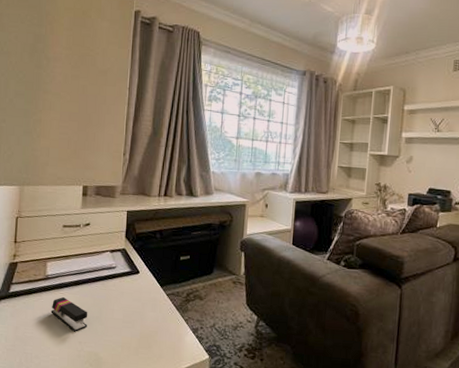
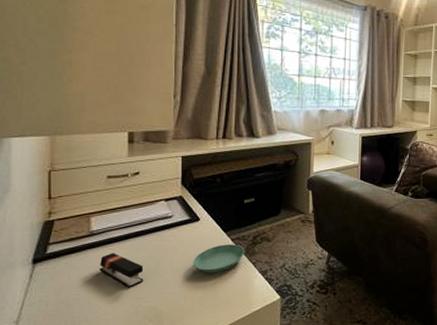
saucer: none [131,298,179,326] -> present [193,244,245,273]

